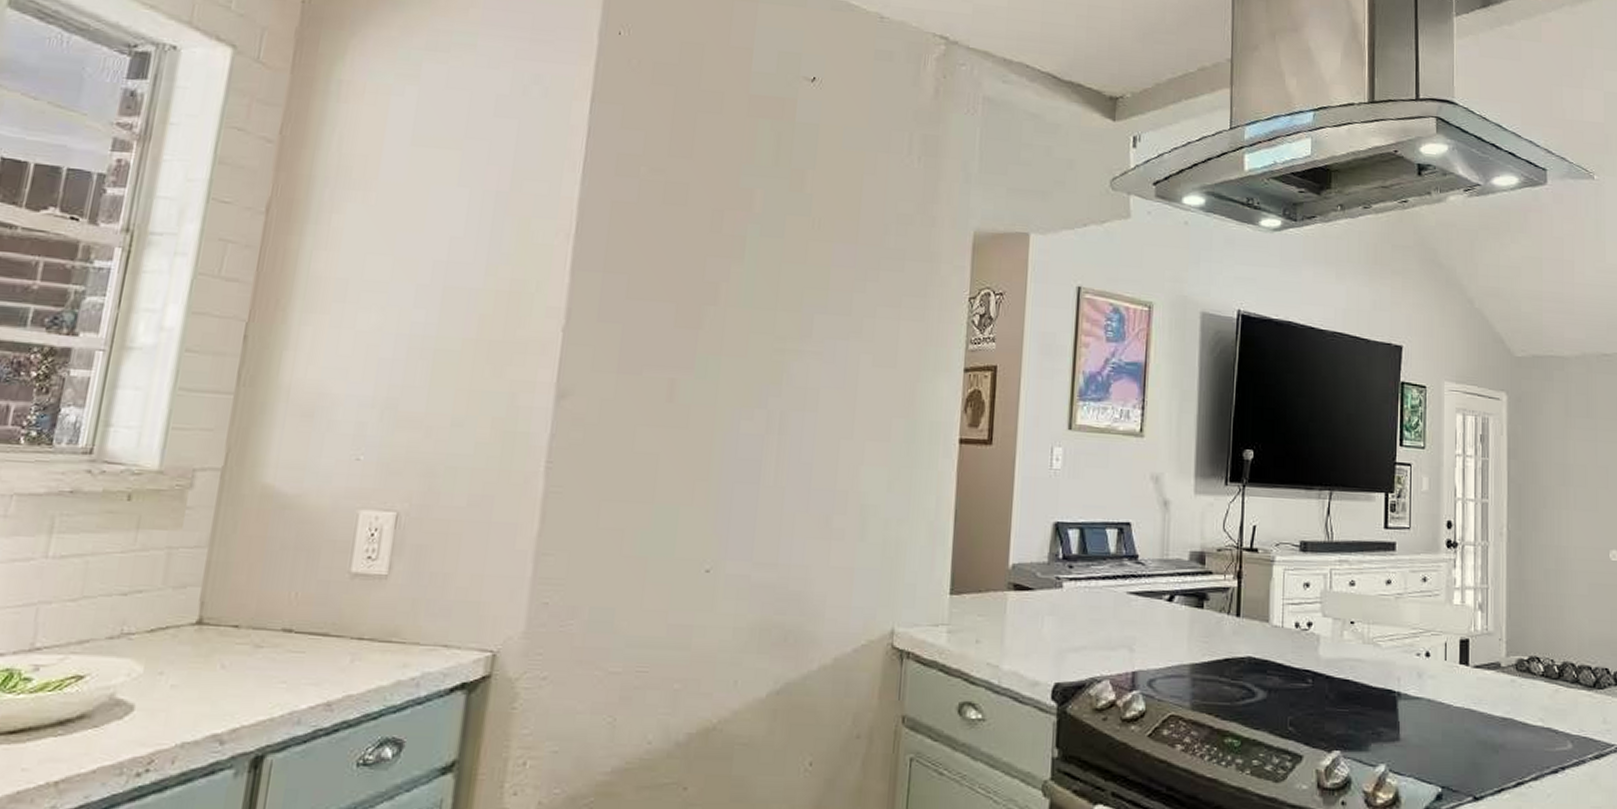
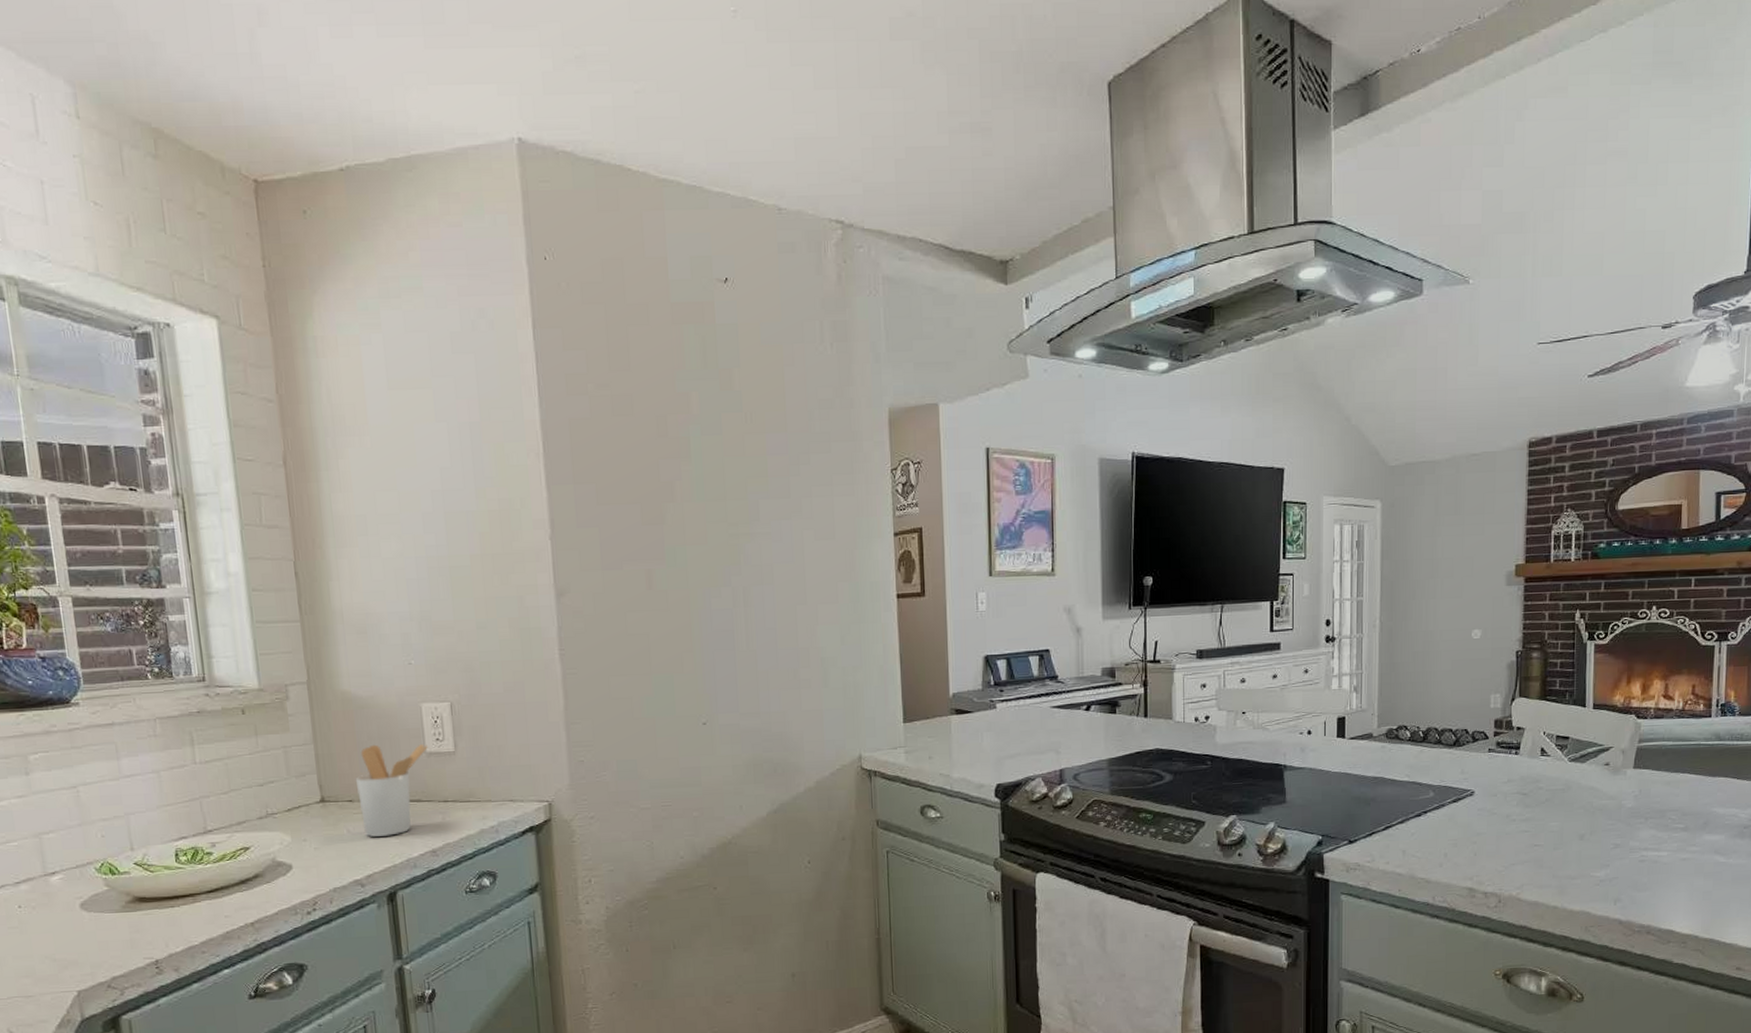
utensil holder: none [243,555,356,678] -> present [355,743,429,837]

